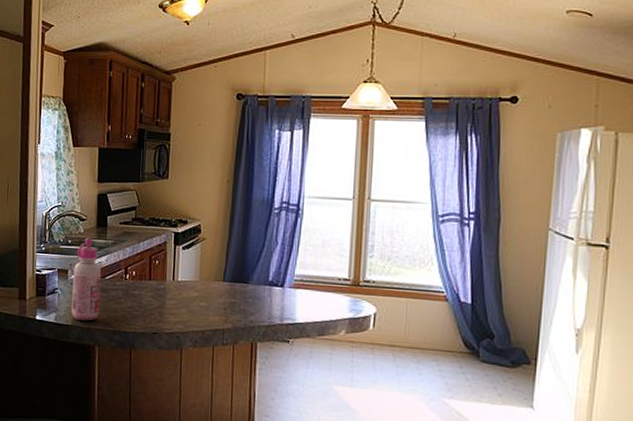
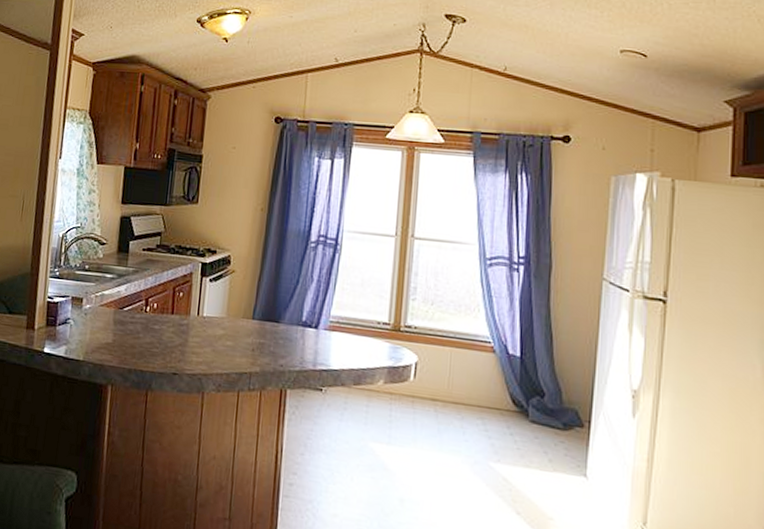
glue bottle: present [71,238,102,321] -> none [83,264,120,357]

